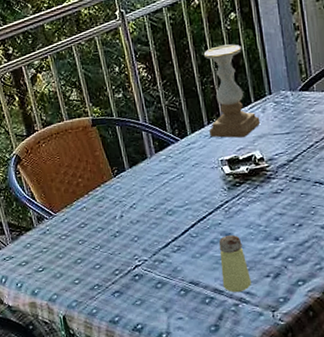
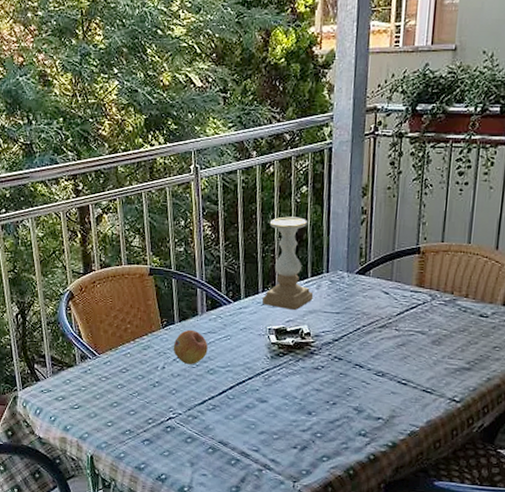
fruit: none [127,173,163,209] -> present [173,329,208,364]
saltshaker: present [218,235,251,293] -> none [250,402,278,459]

